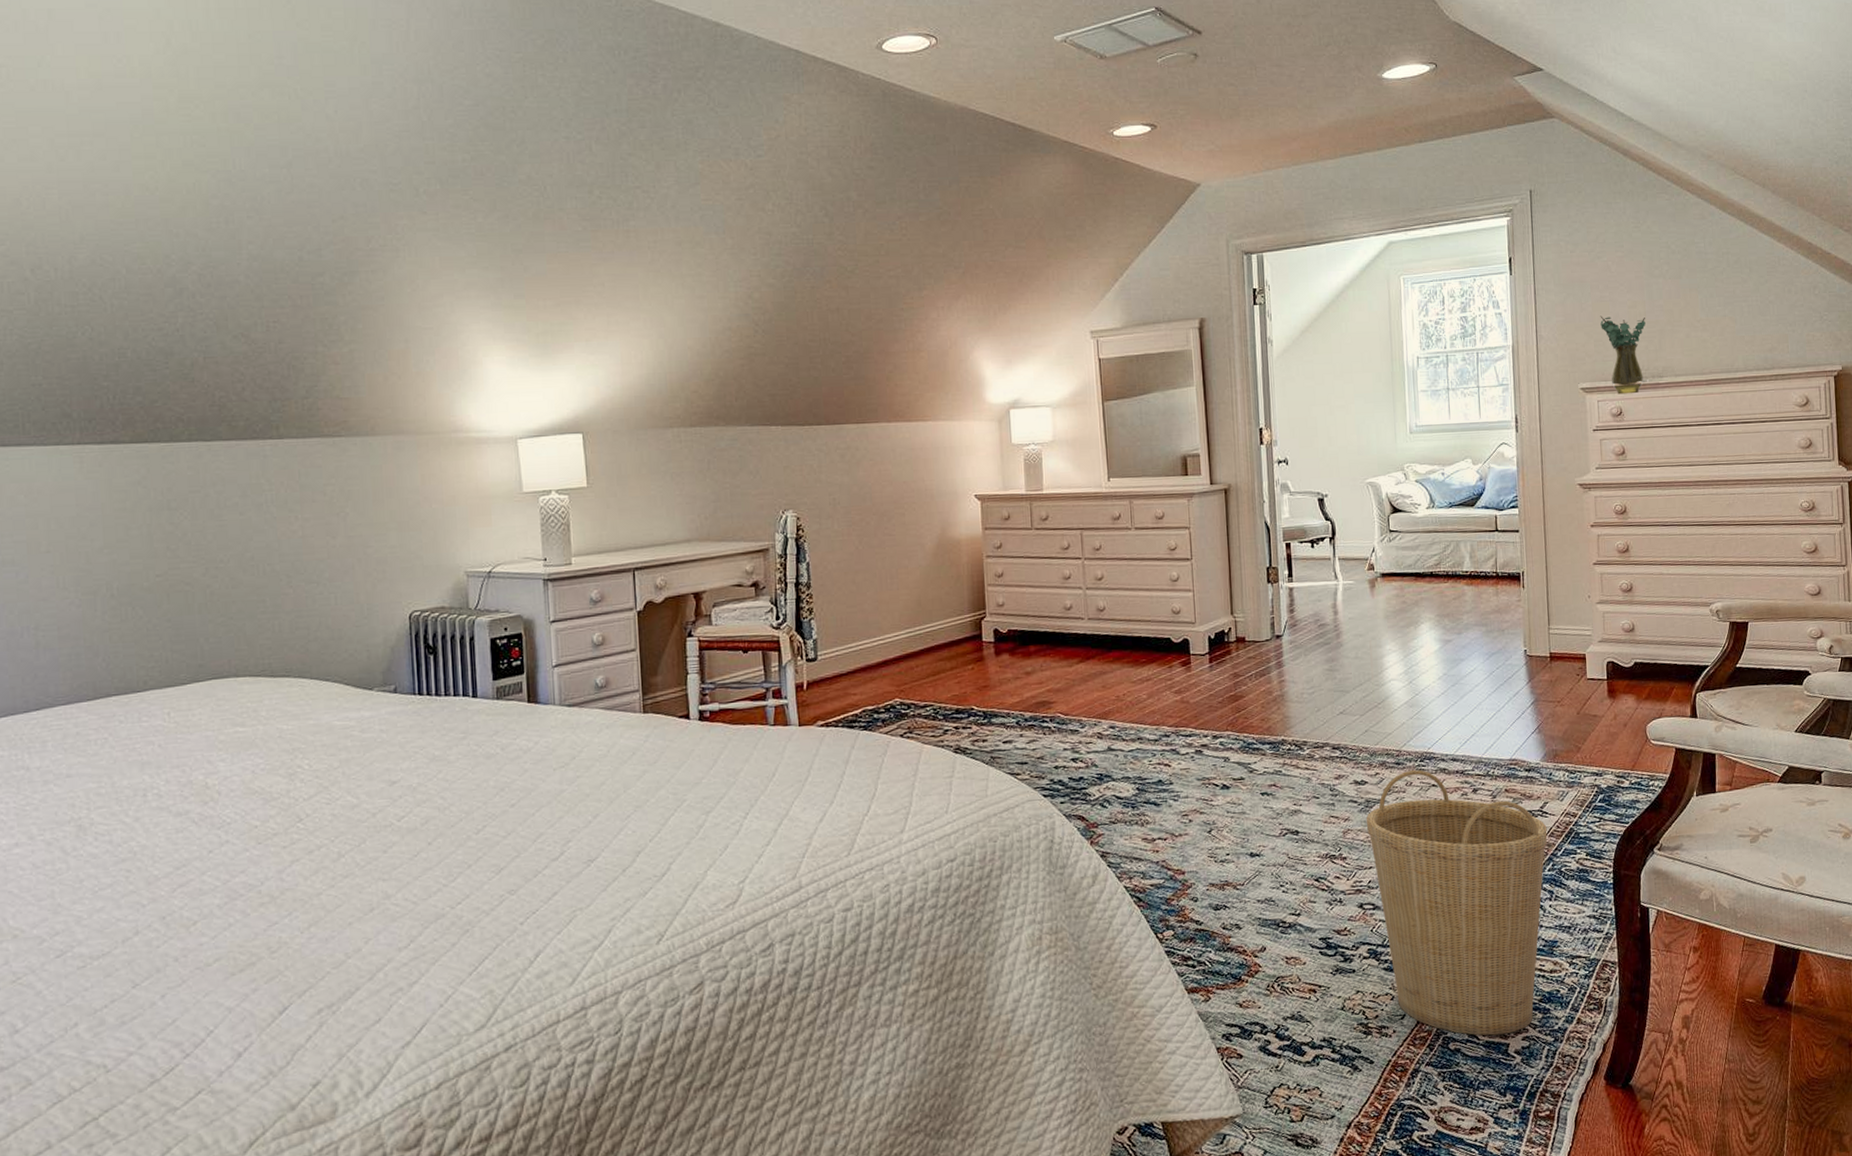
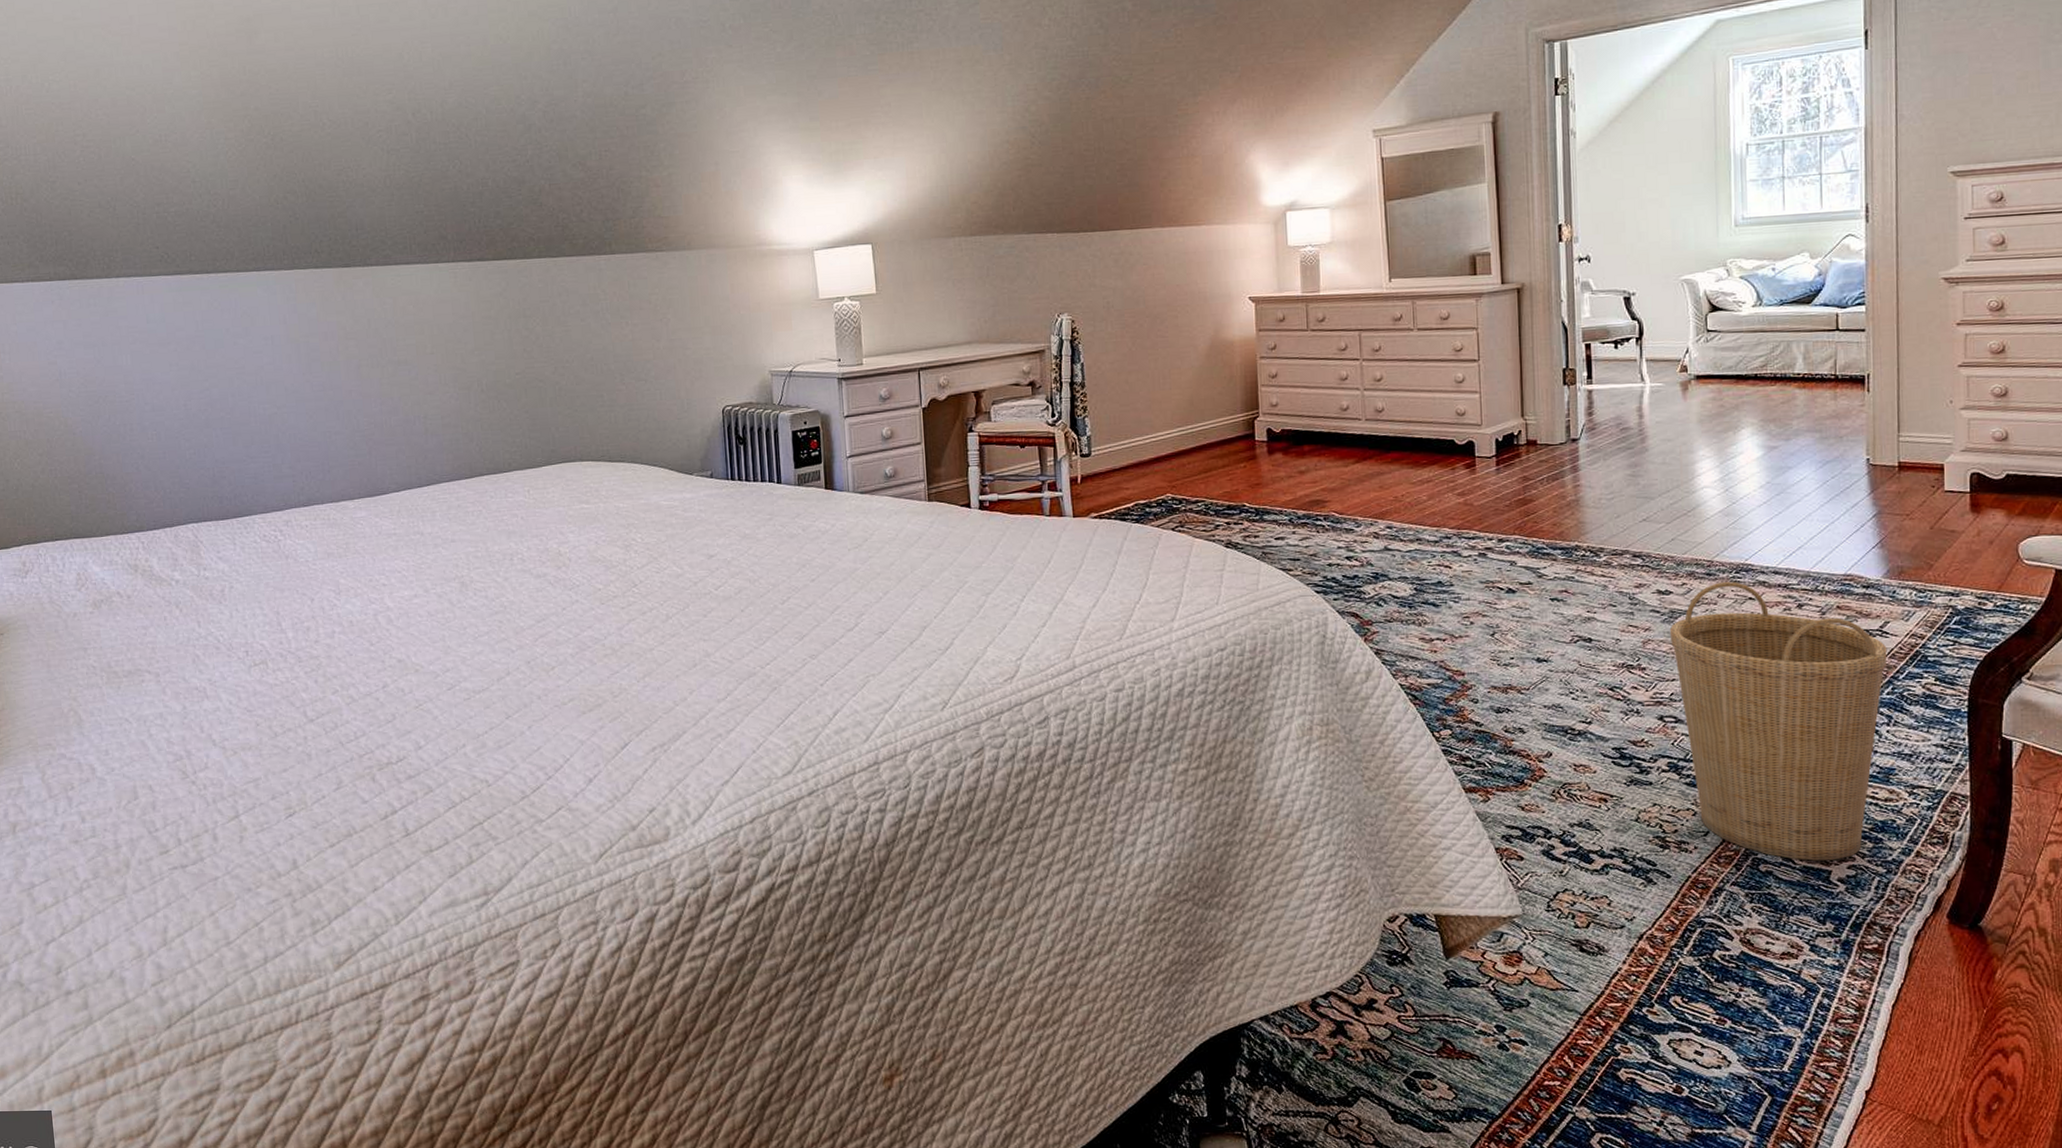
vase: present [1600,316,1646,395] -> none [1979,89,2039,178]

